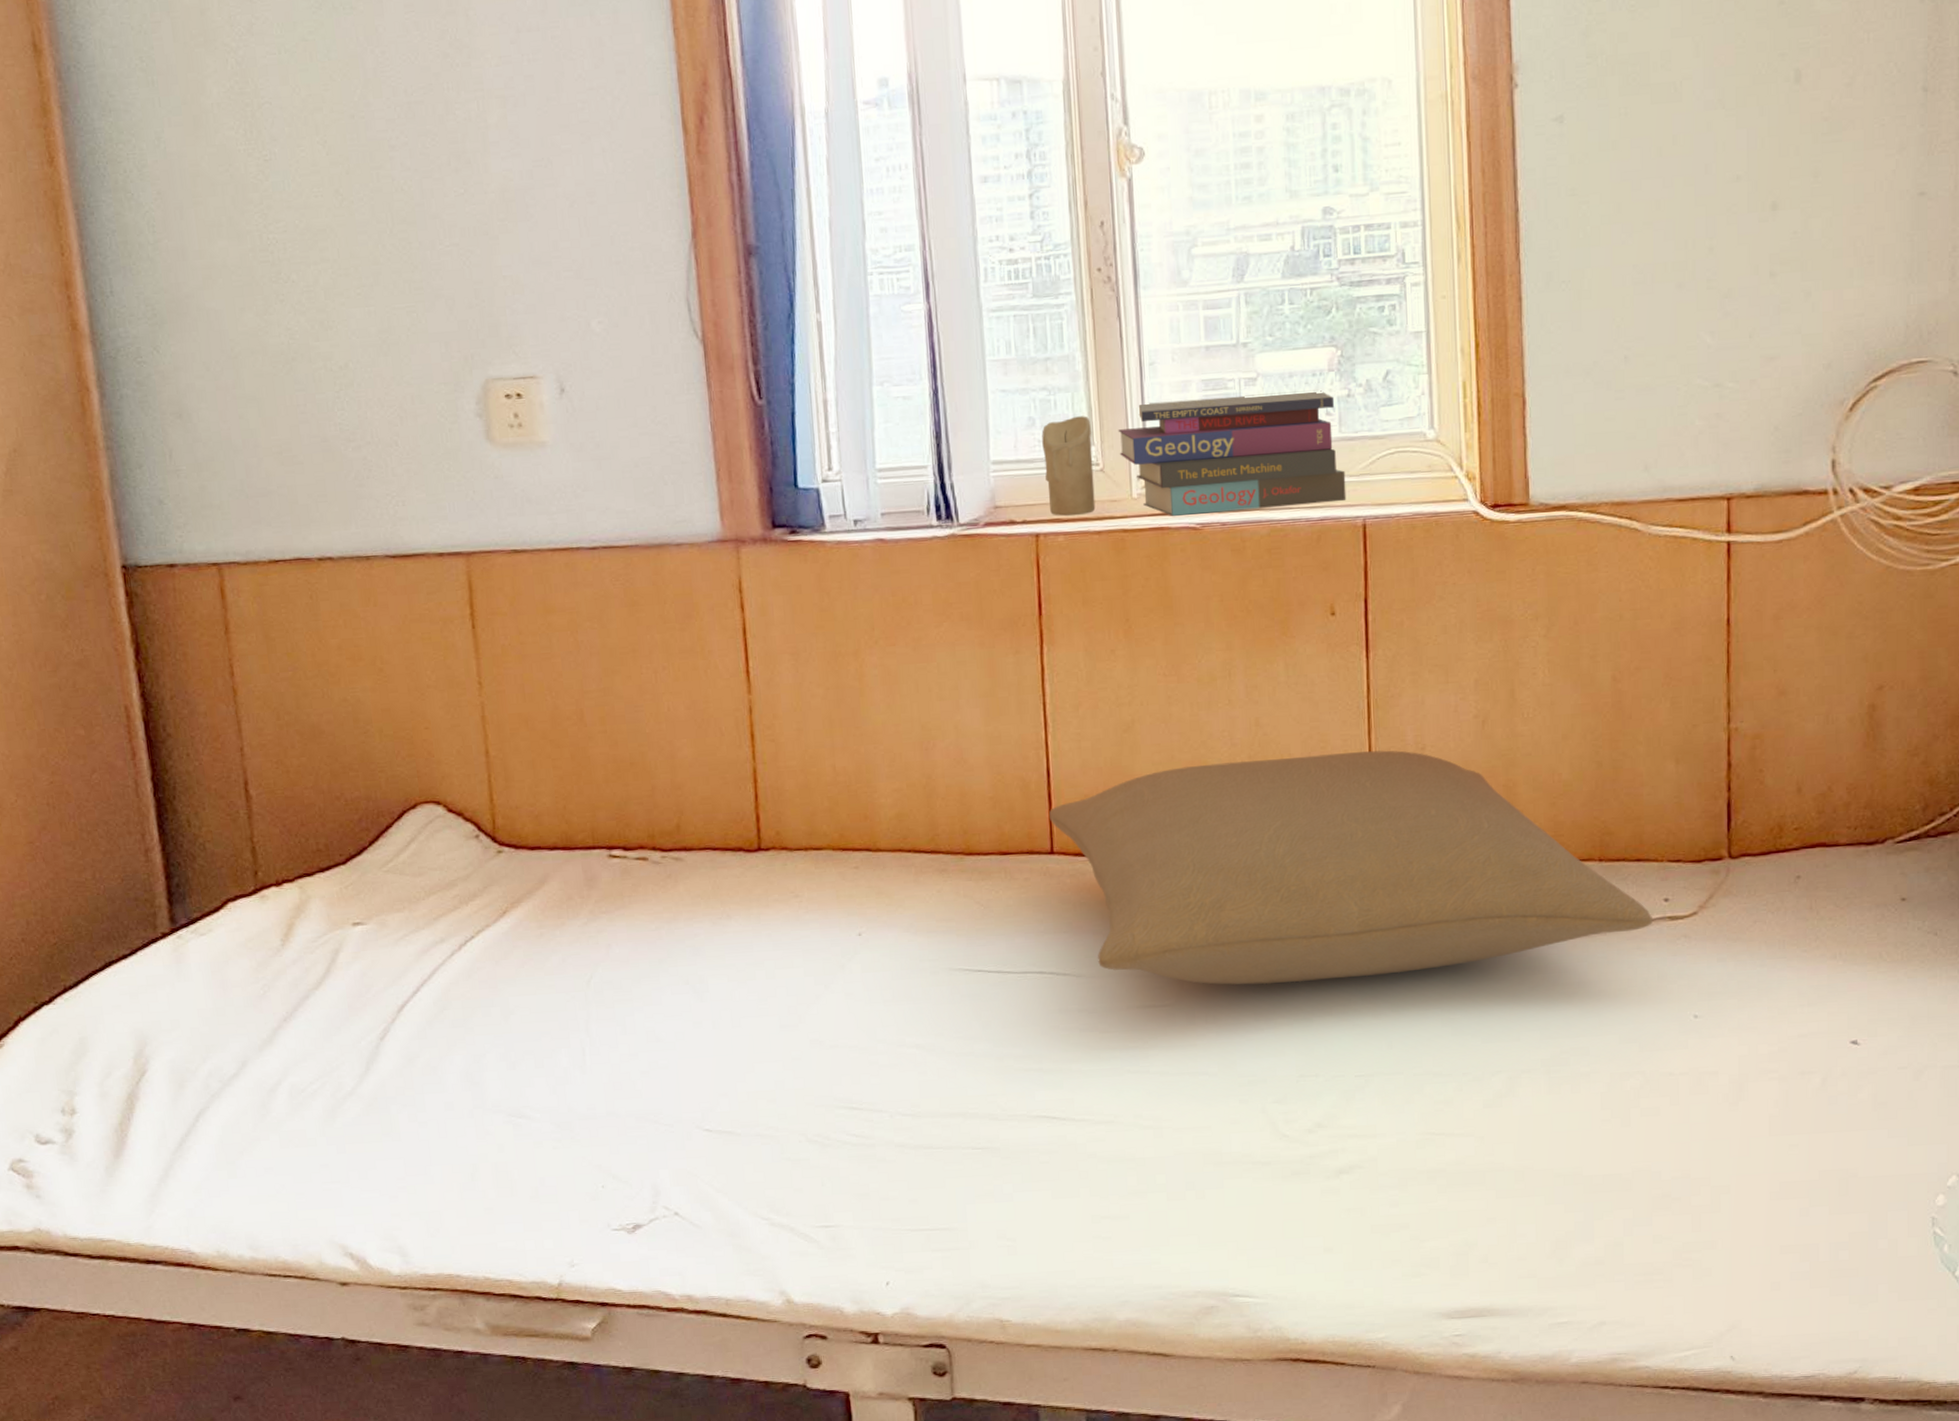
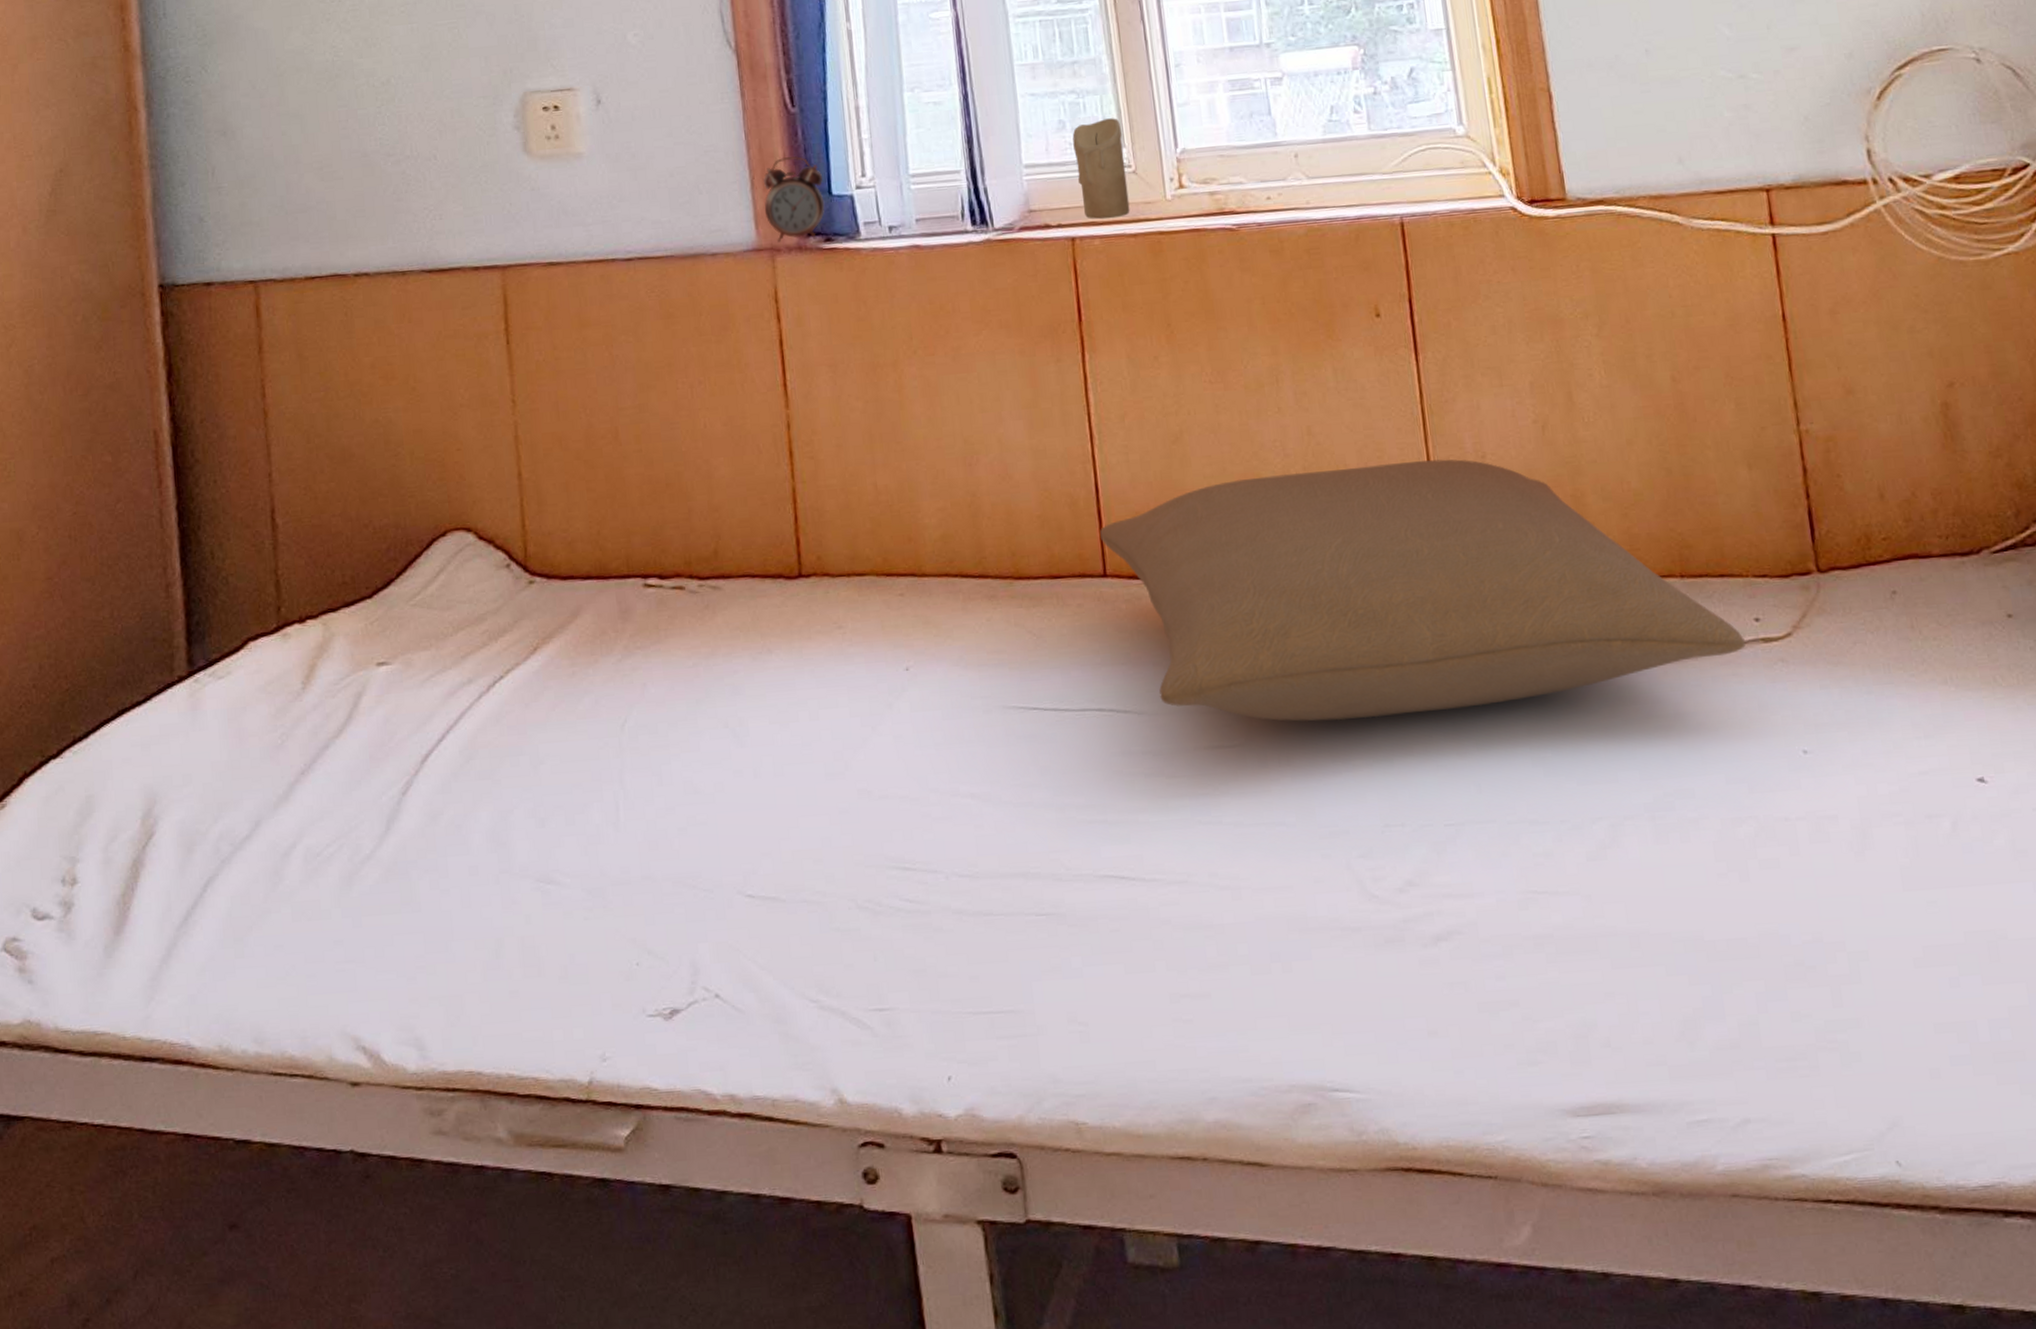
alarm clock: none [729,449,791,534] -> present [764,156,825,243]
books: present [1118,390,1347,517] -> none [1148,89,1382,218]

